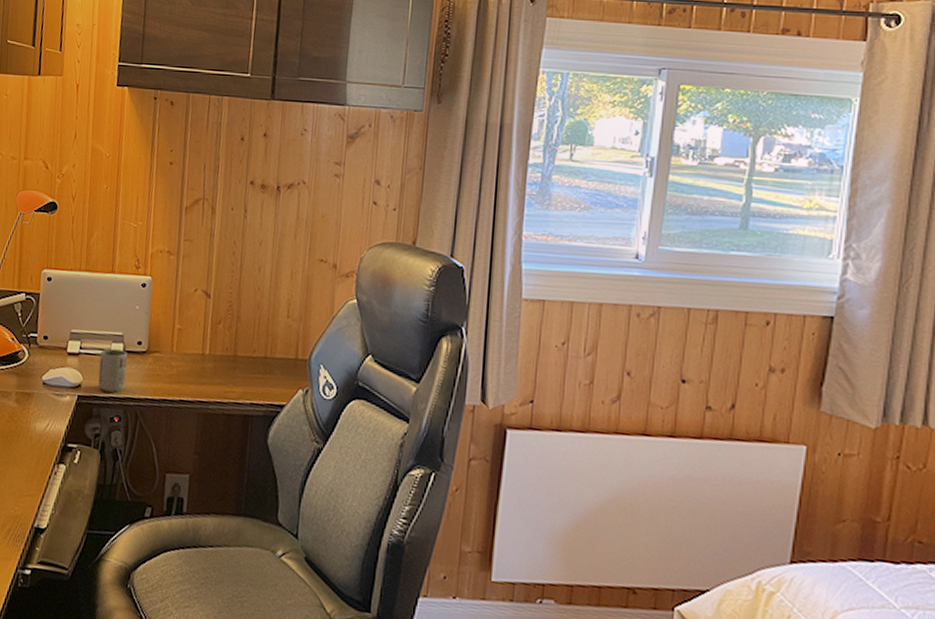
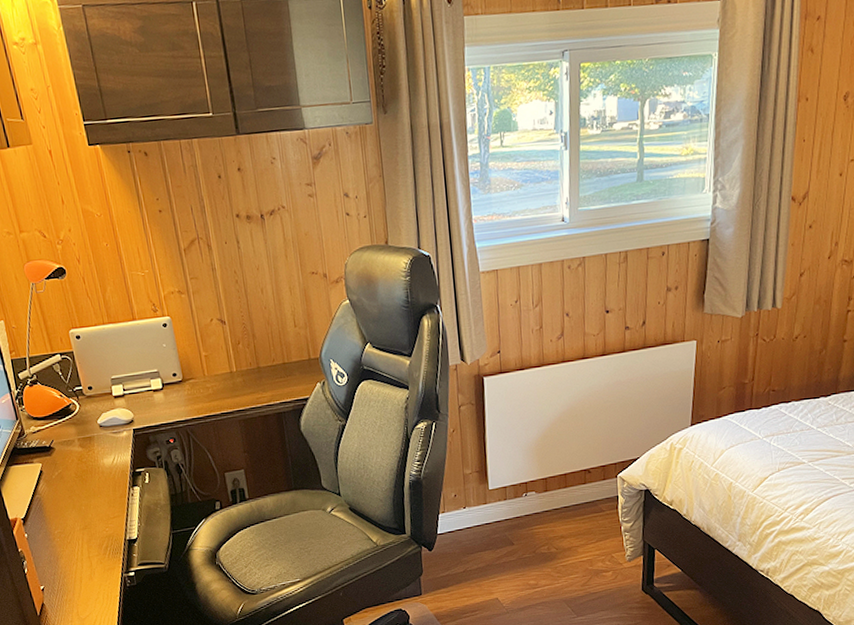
cup: present [98,348,128,393] -> none [142,383,172,421]

